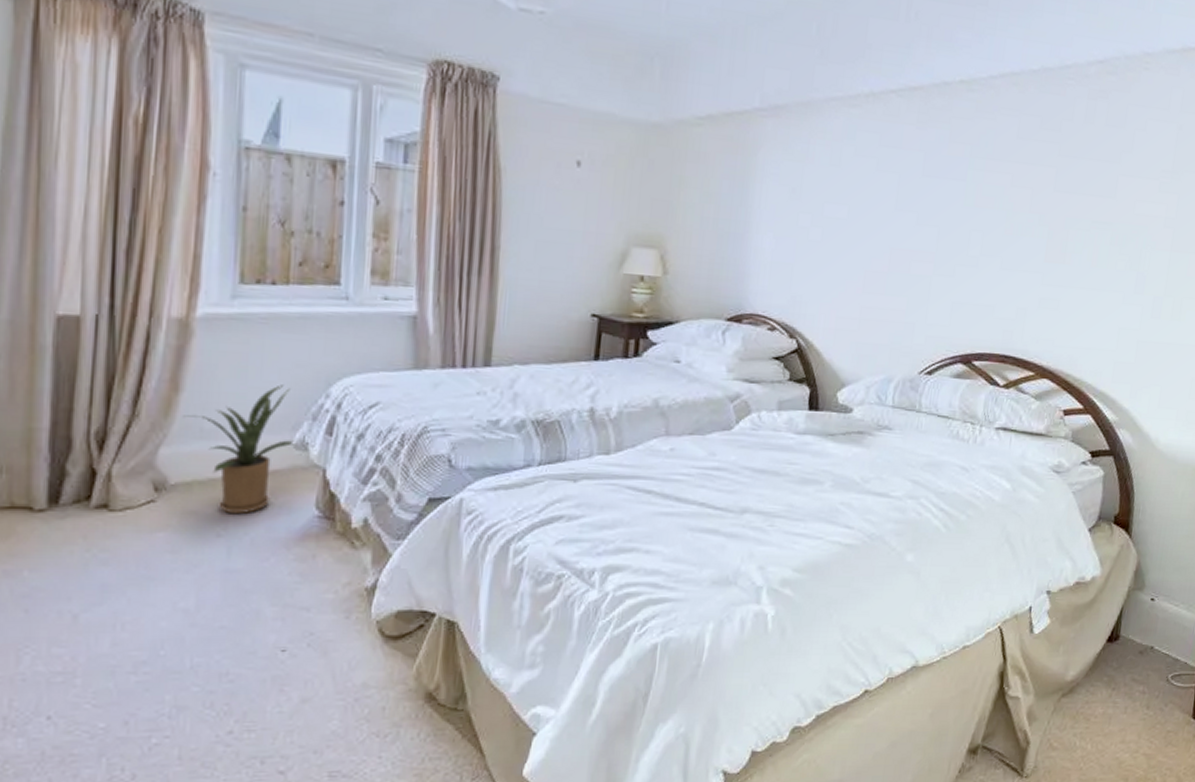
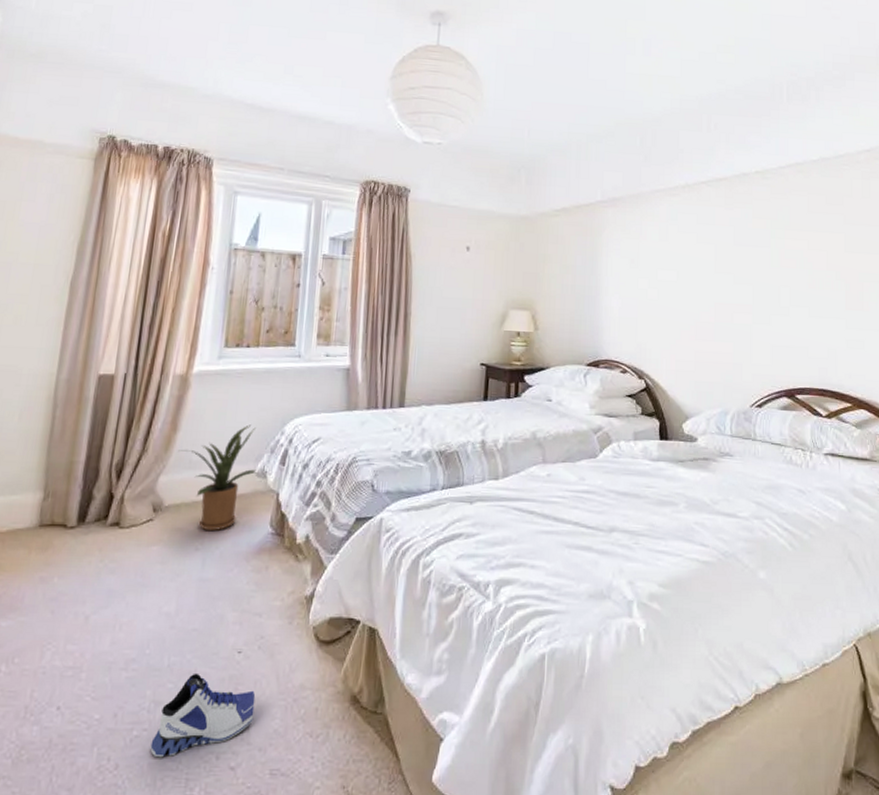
sneaker: none [175,674,307,765] -> present [150,673,256,758]

